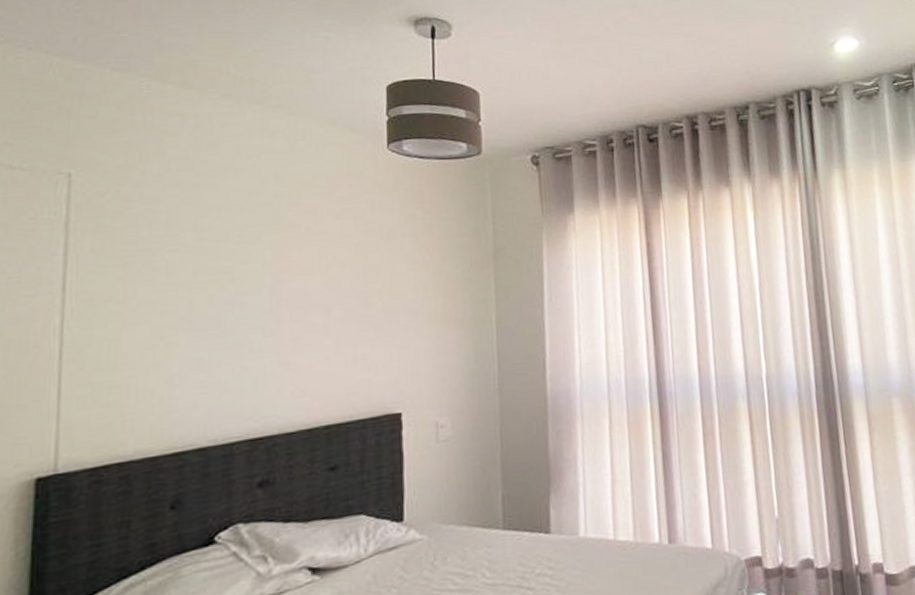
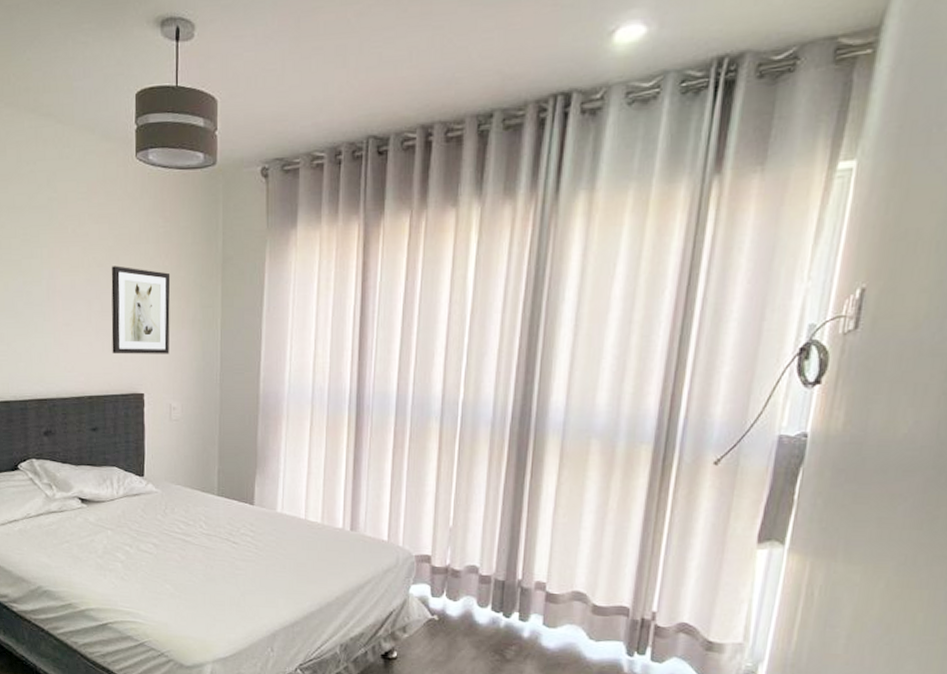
wall art: none [357,264,434,369] -> present [111,266,171,354]

